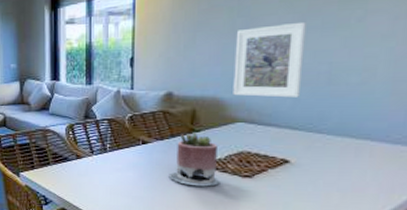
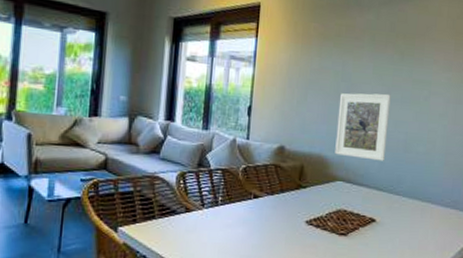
succulent planter: present [168,133,220,187] -> none [276,189,321,245]

